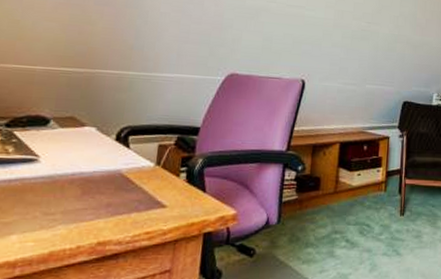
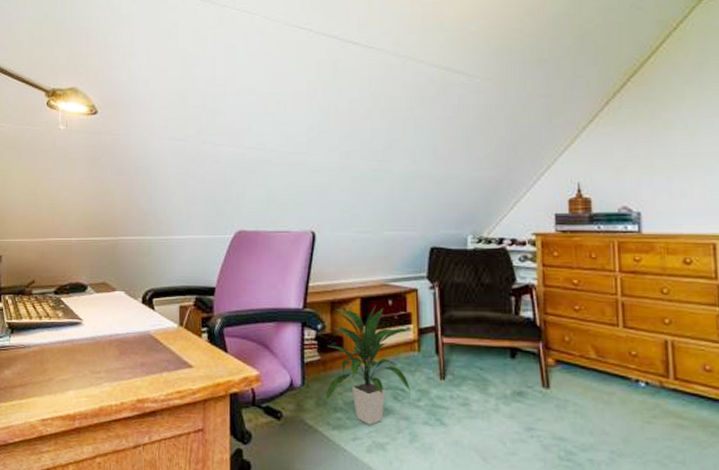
indoor plant: none [298,150,382,258] -> present [325,306,413,425]

